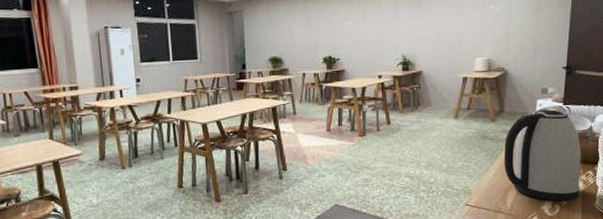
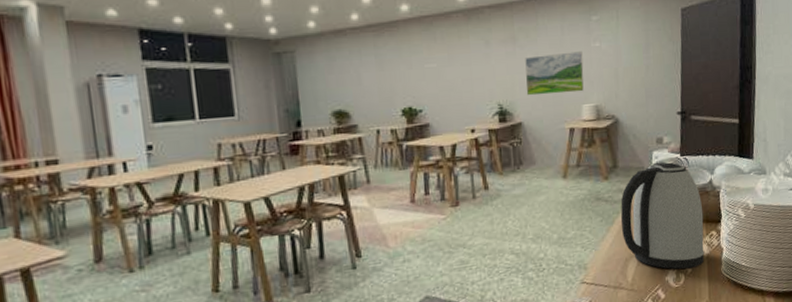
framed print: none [427,13,479,50] -> present [525,51,584,96]

